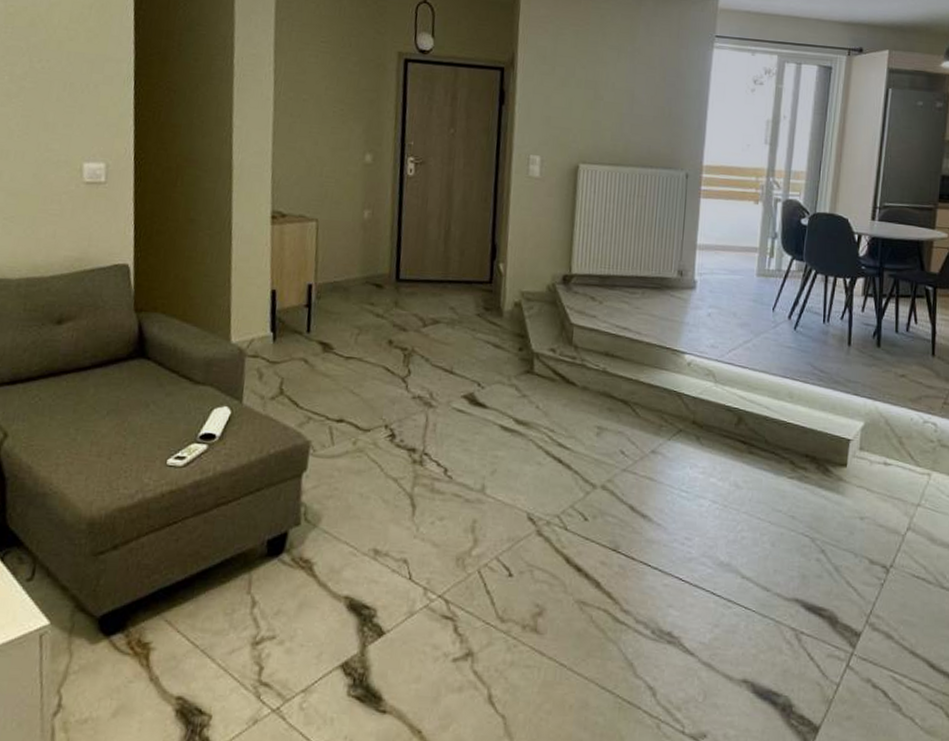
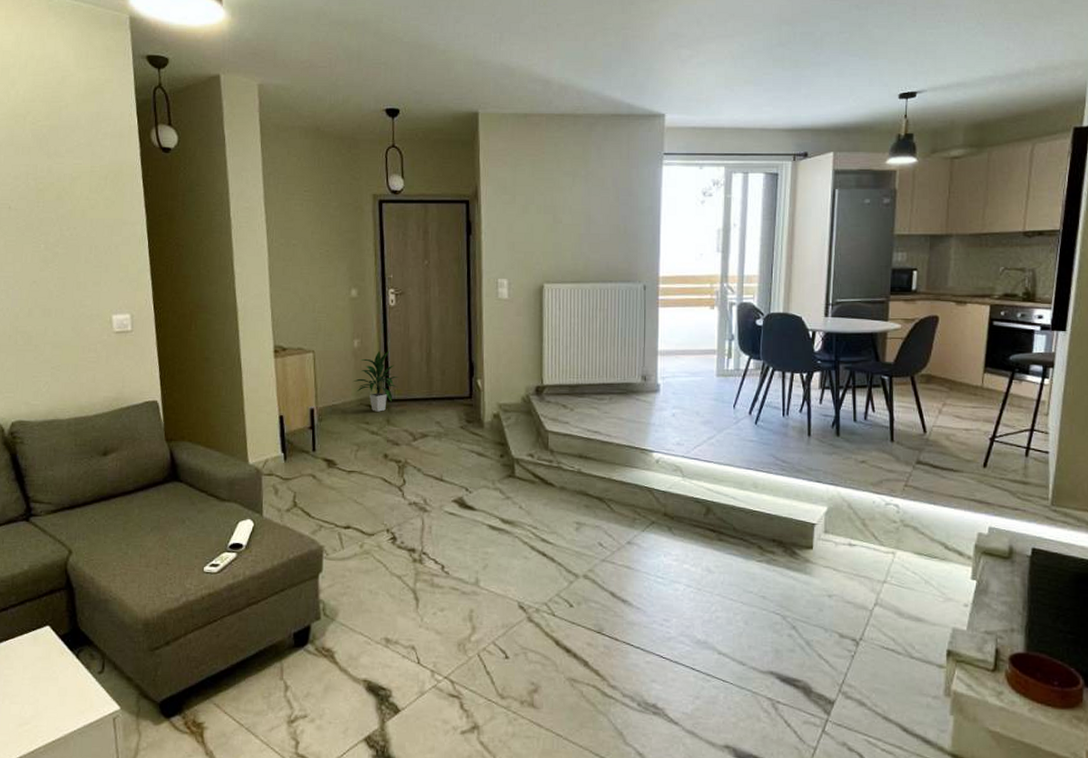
indoor plant: none [359,224,412,293] -> present [353,350,398,412]

